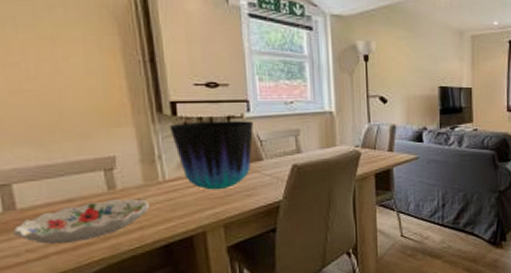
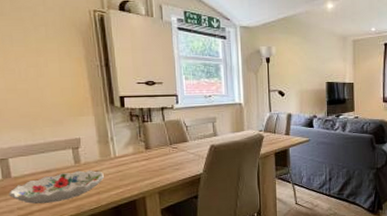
vase: present [169,121,253,190] -> none [119,111,181,165]

